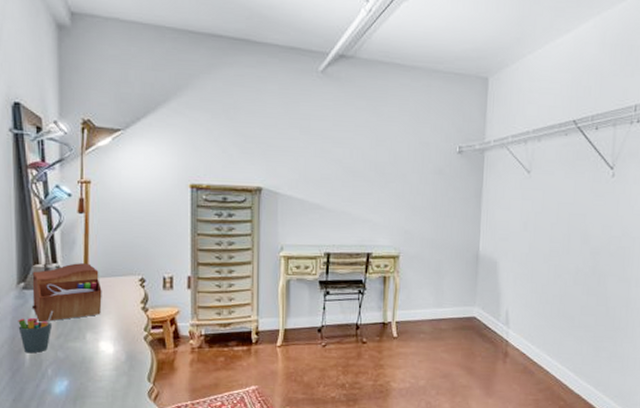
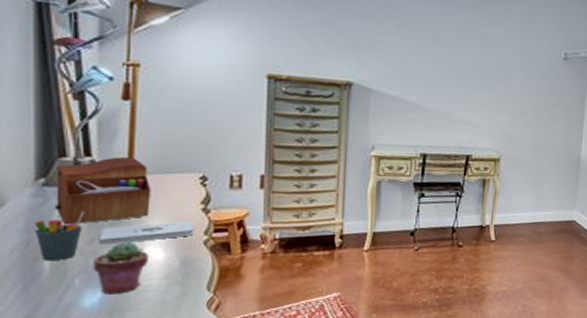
potted succulent: none [60,337,103,383] -> present [92,242,150,295]
notepad: none [64,318,137,339] -> present [98,220,195,244]

